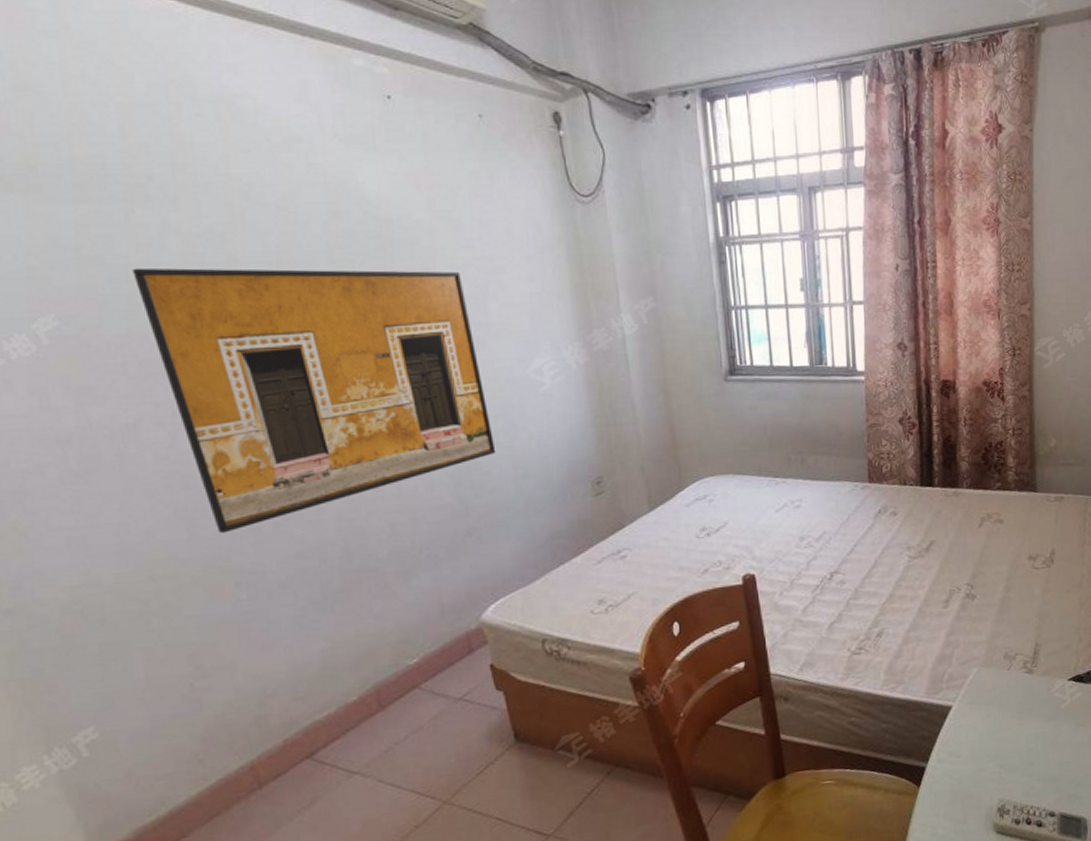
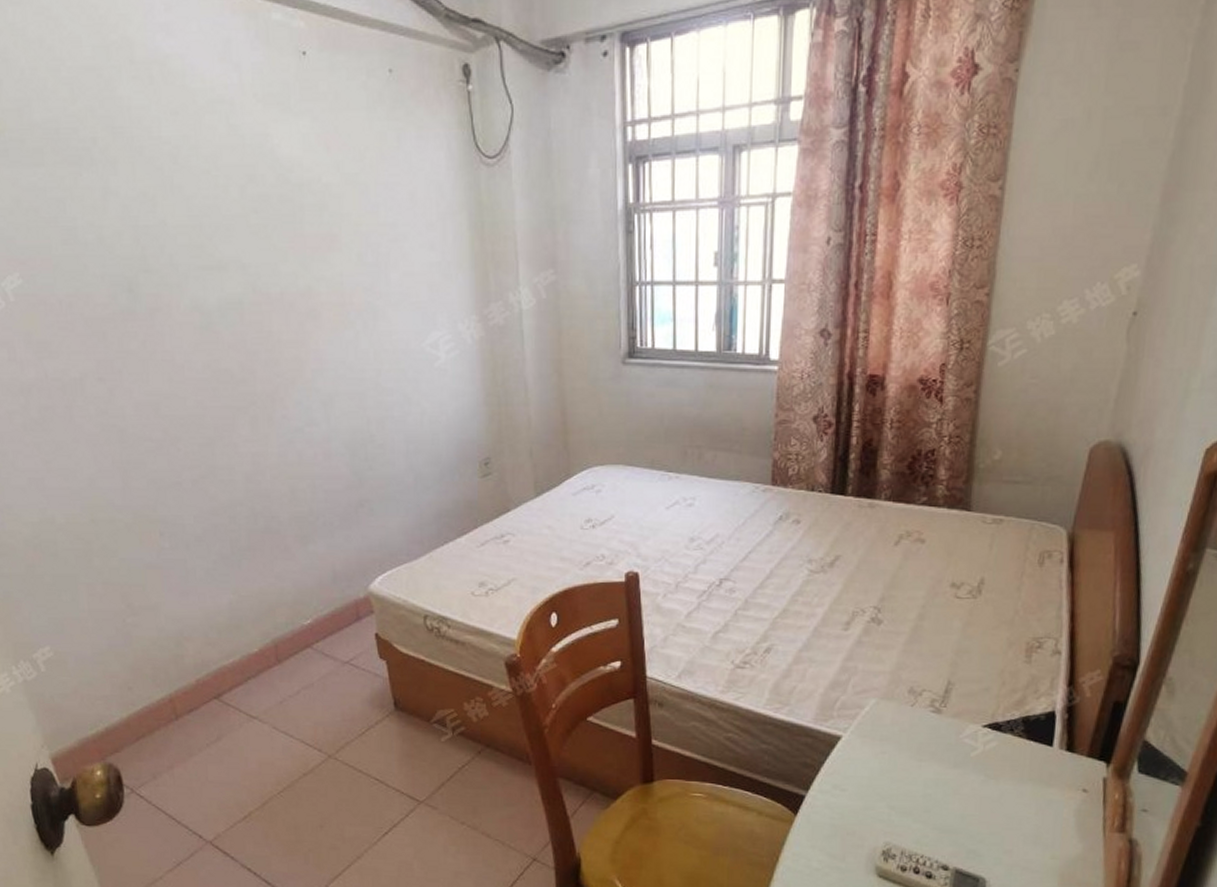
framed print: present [132,267,496,534] -> none [80,230,390,486]

